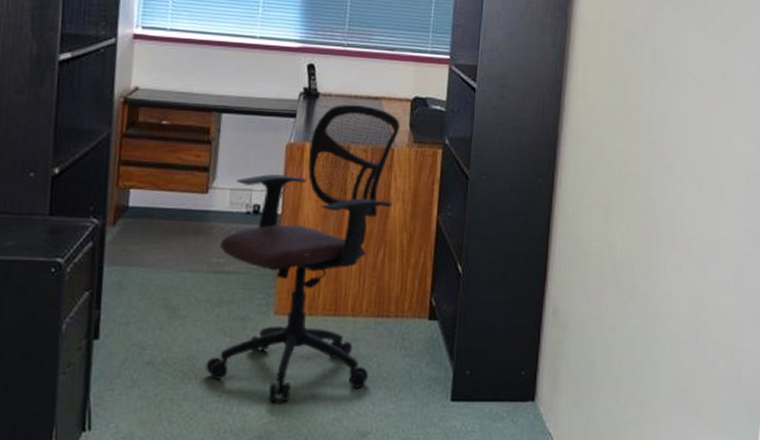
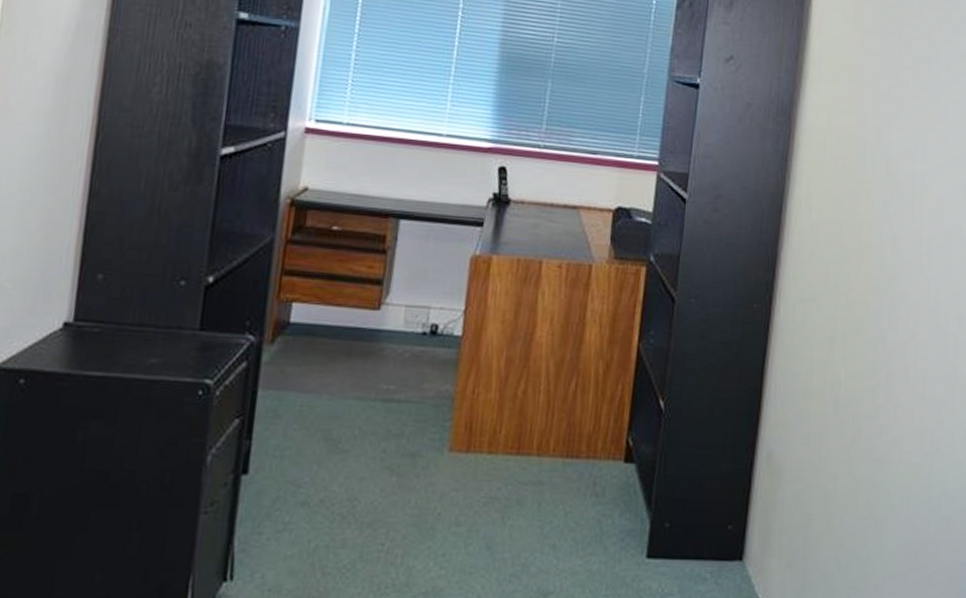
office chair: present [206,104,400,402] -> none [368,213,600,553]

